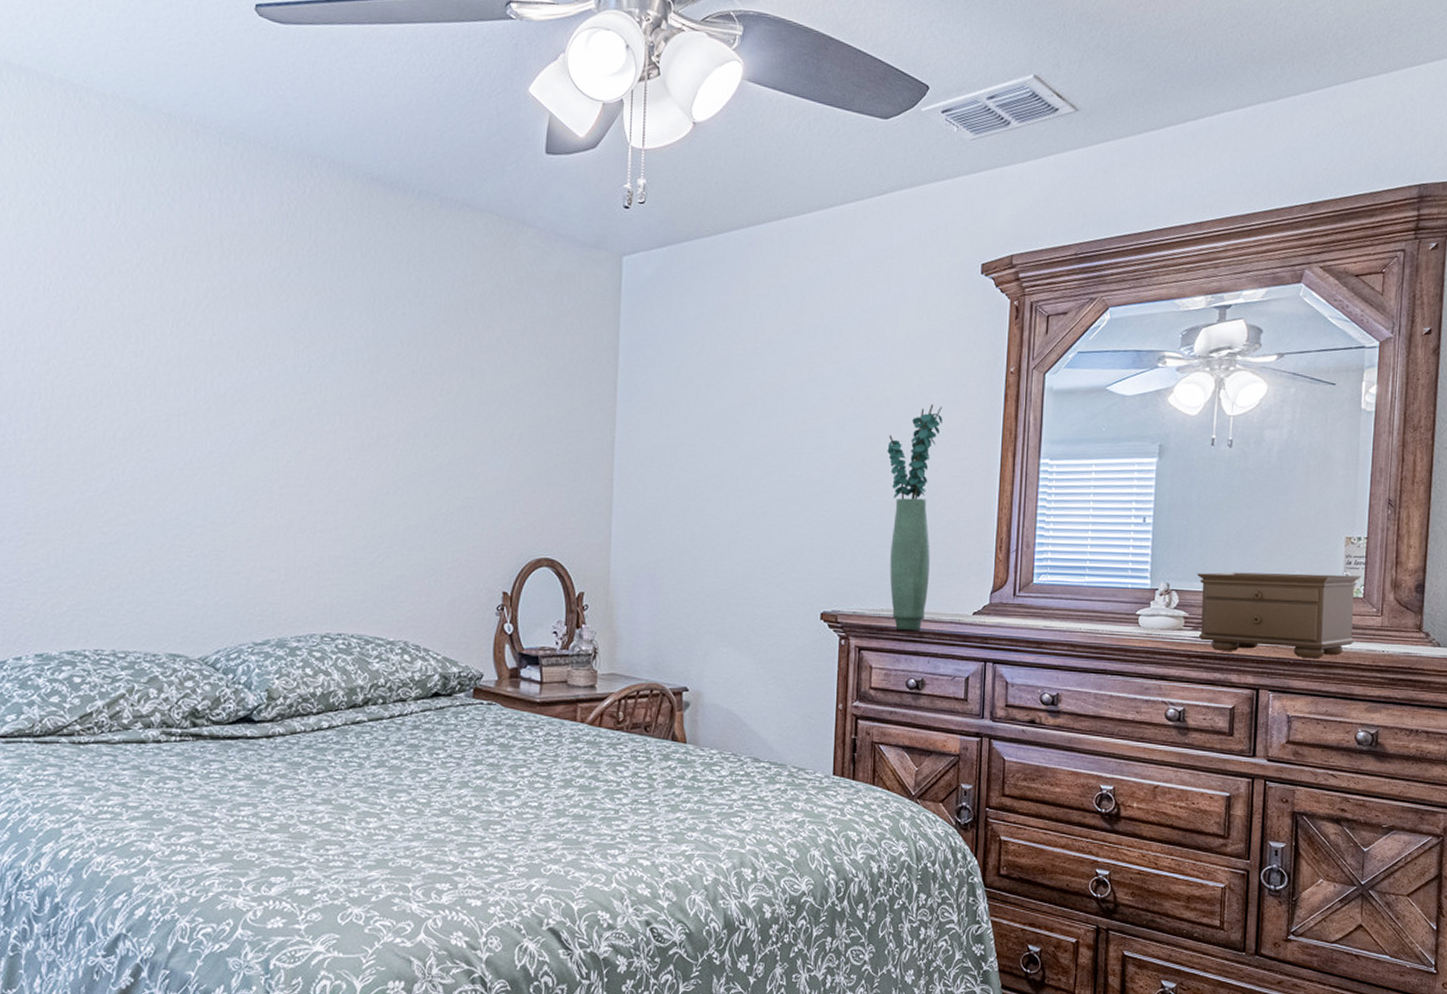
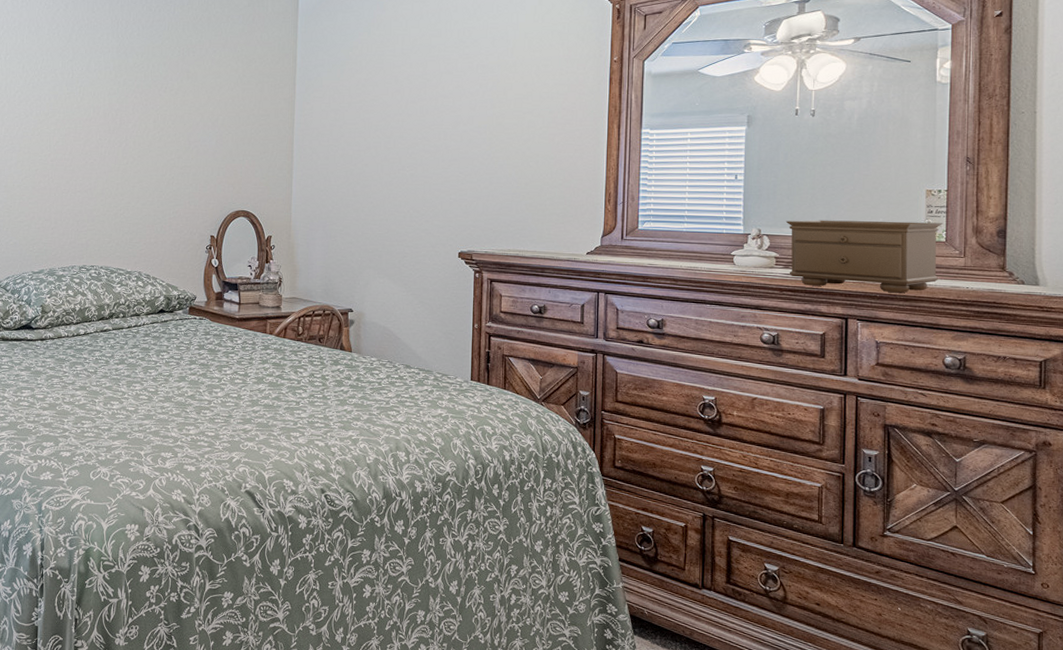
vase: present [887,404,943,630] -> none [511,88,557,266]

